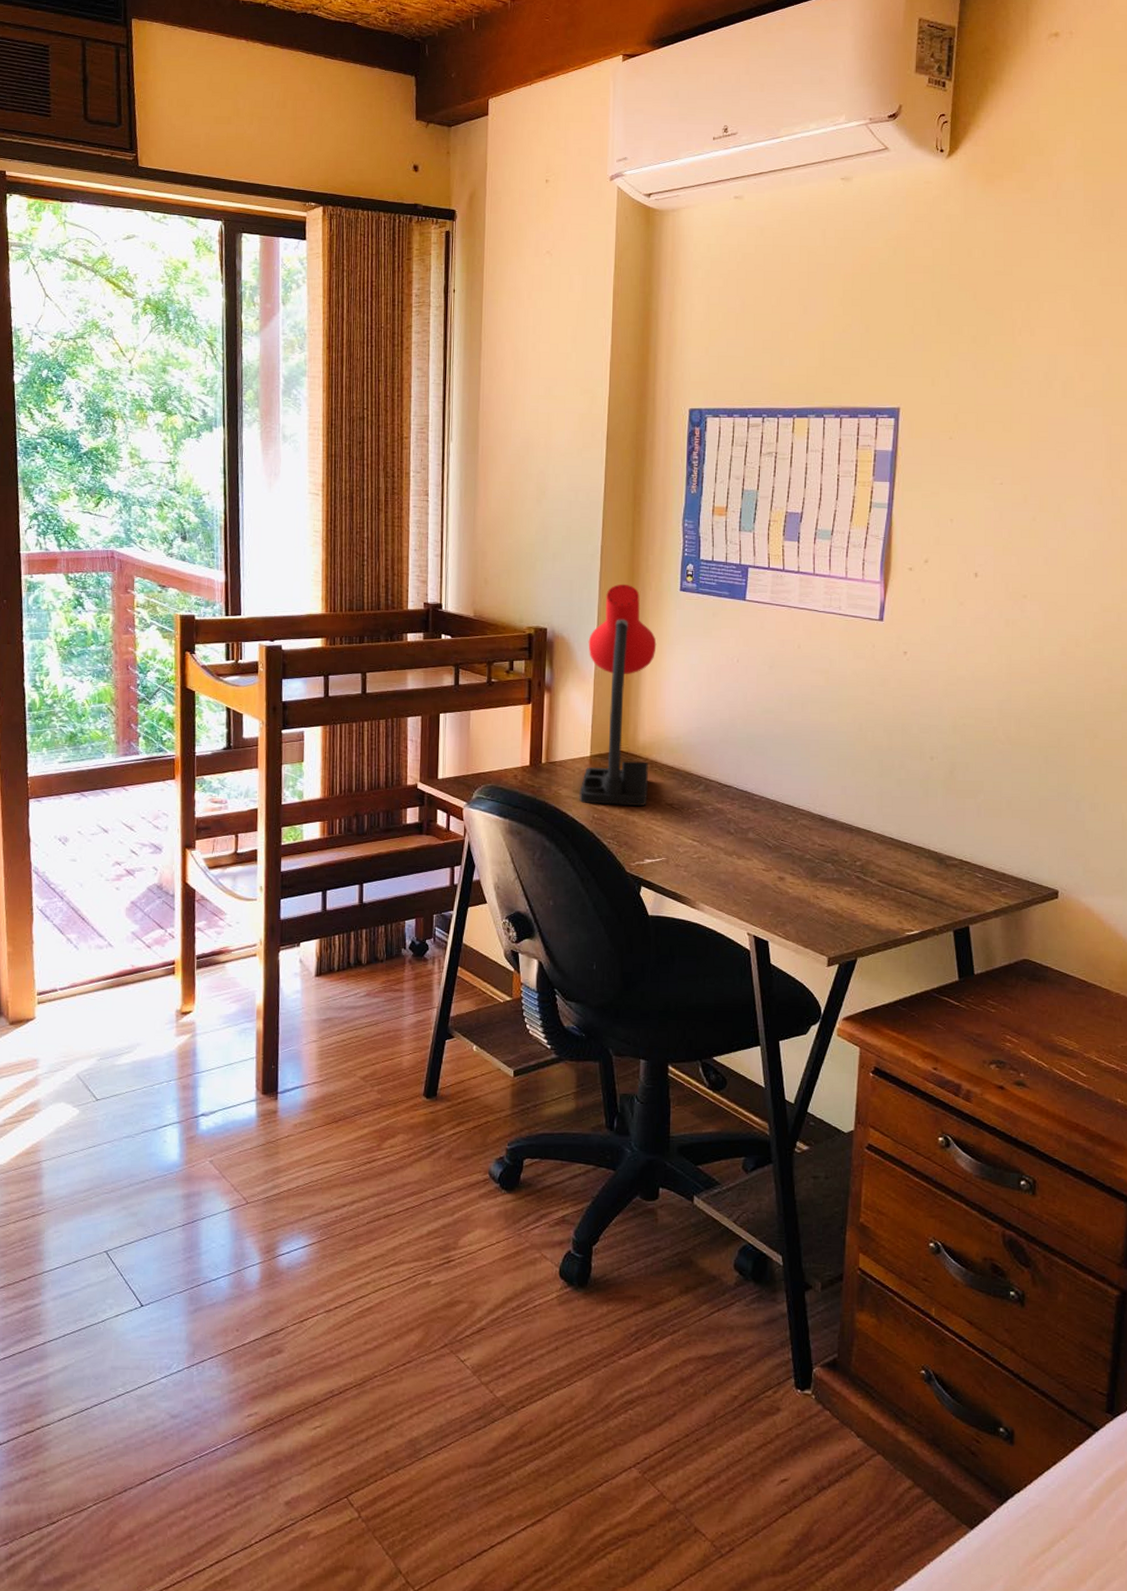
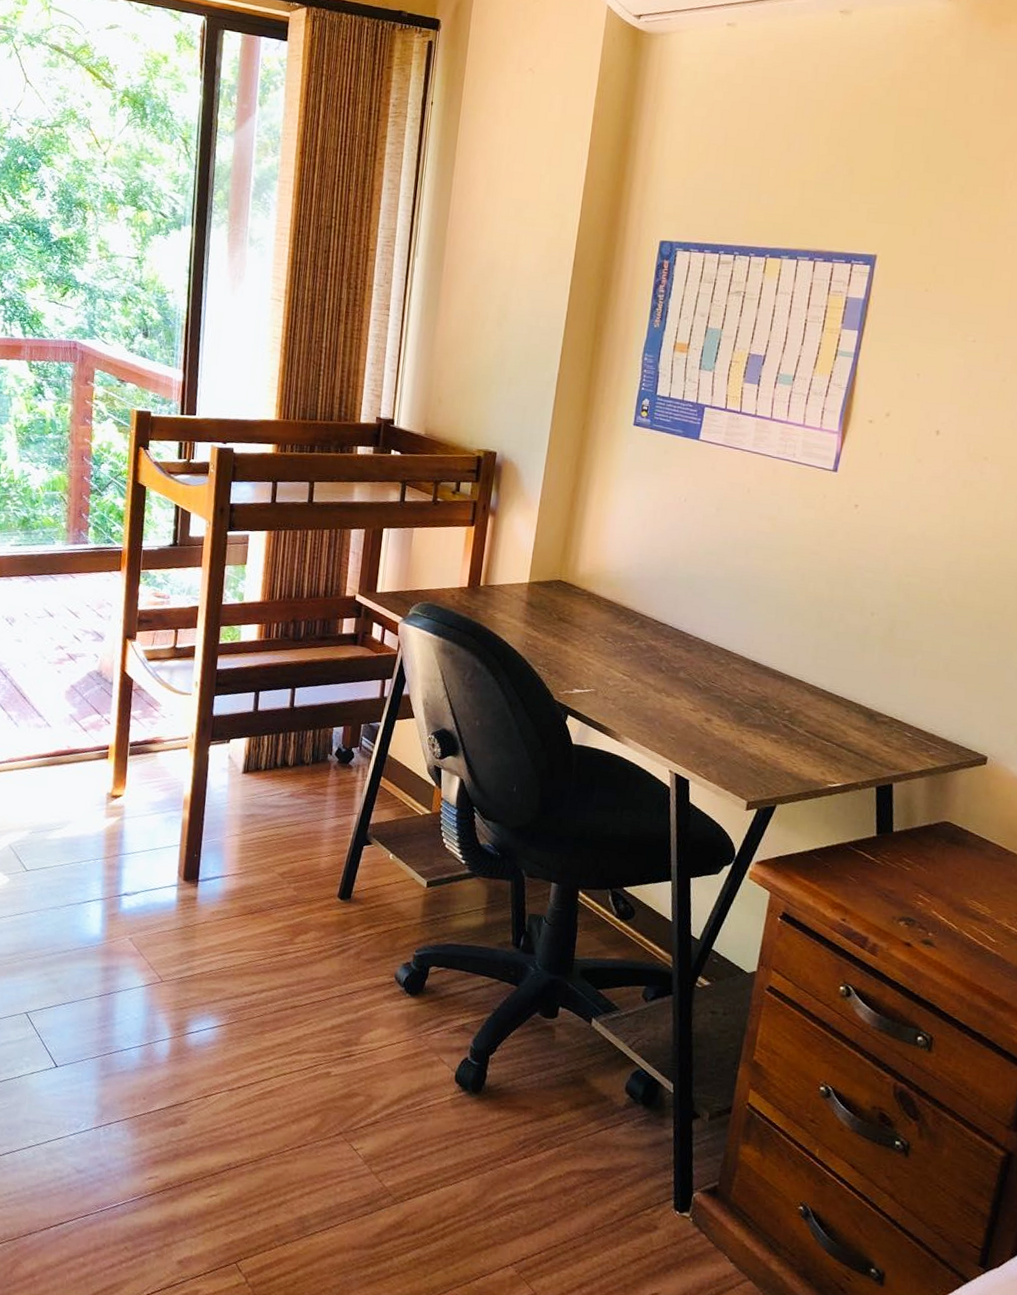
desk lamp: present [579,584,657,806] -> none [514,413,605,636]

